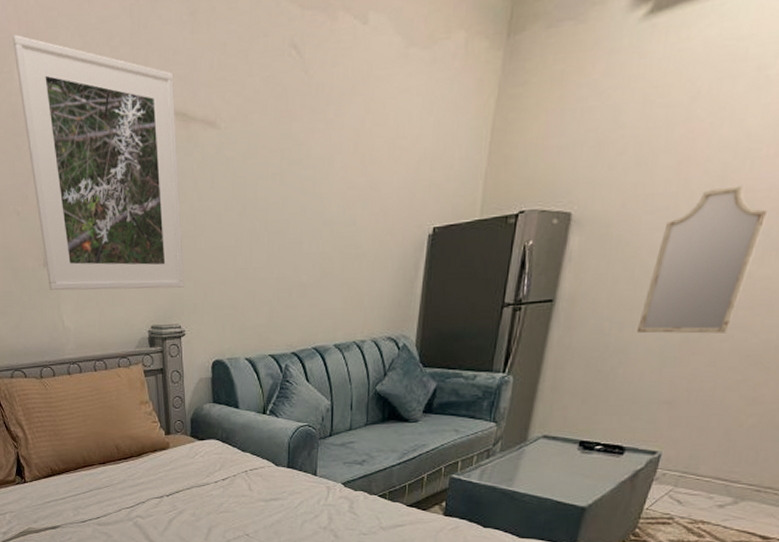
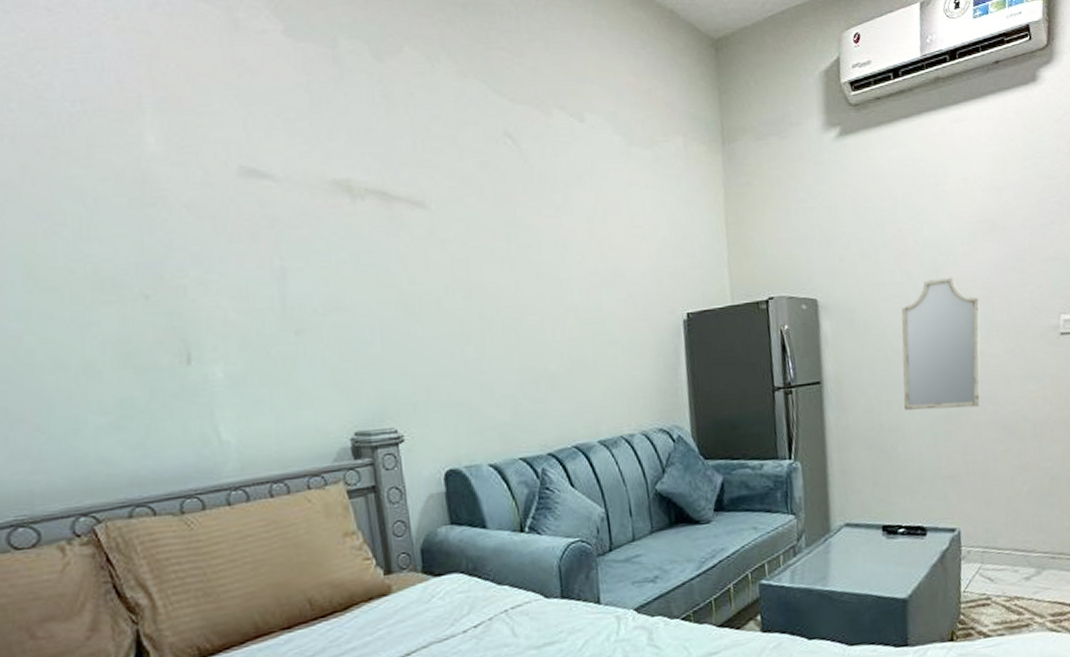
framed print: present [13,34,185,291] -> none [144,96,399,394]

